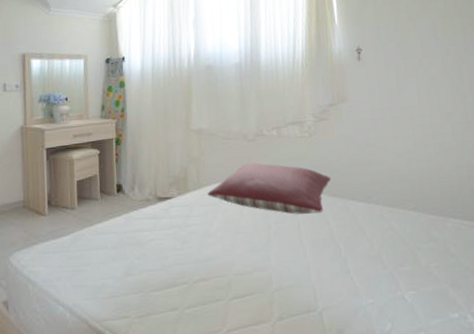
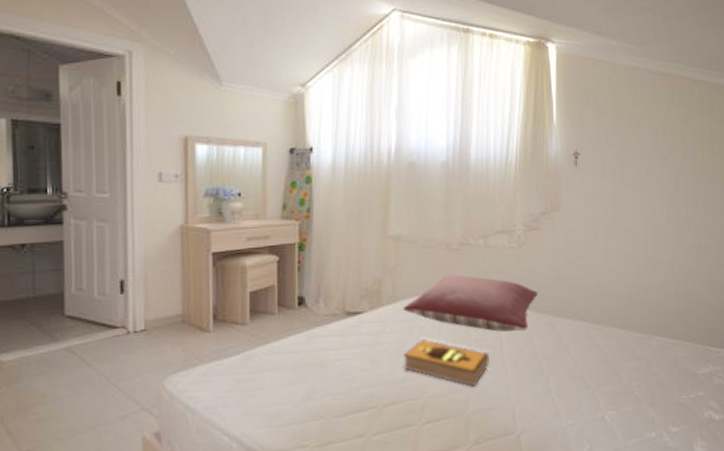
hardback book: none [209,221,289,265] -> present [403,339,489,386]

